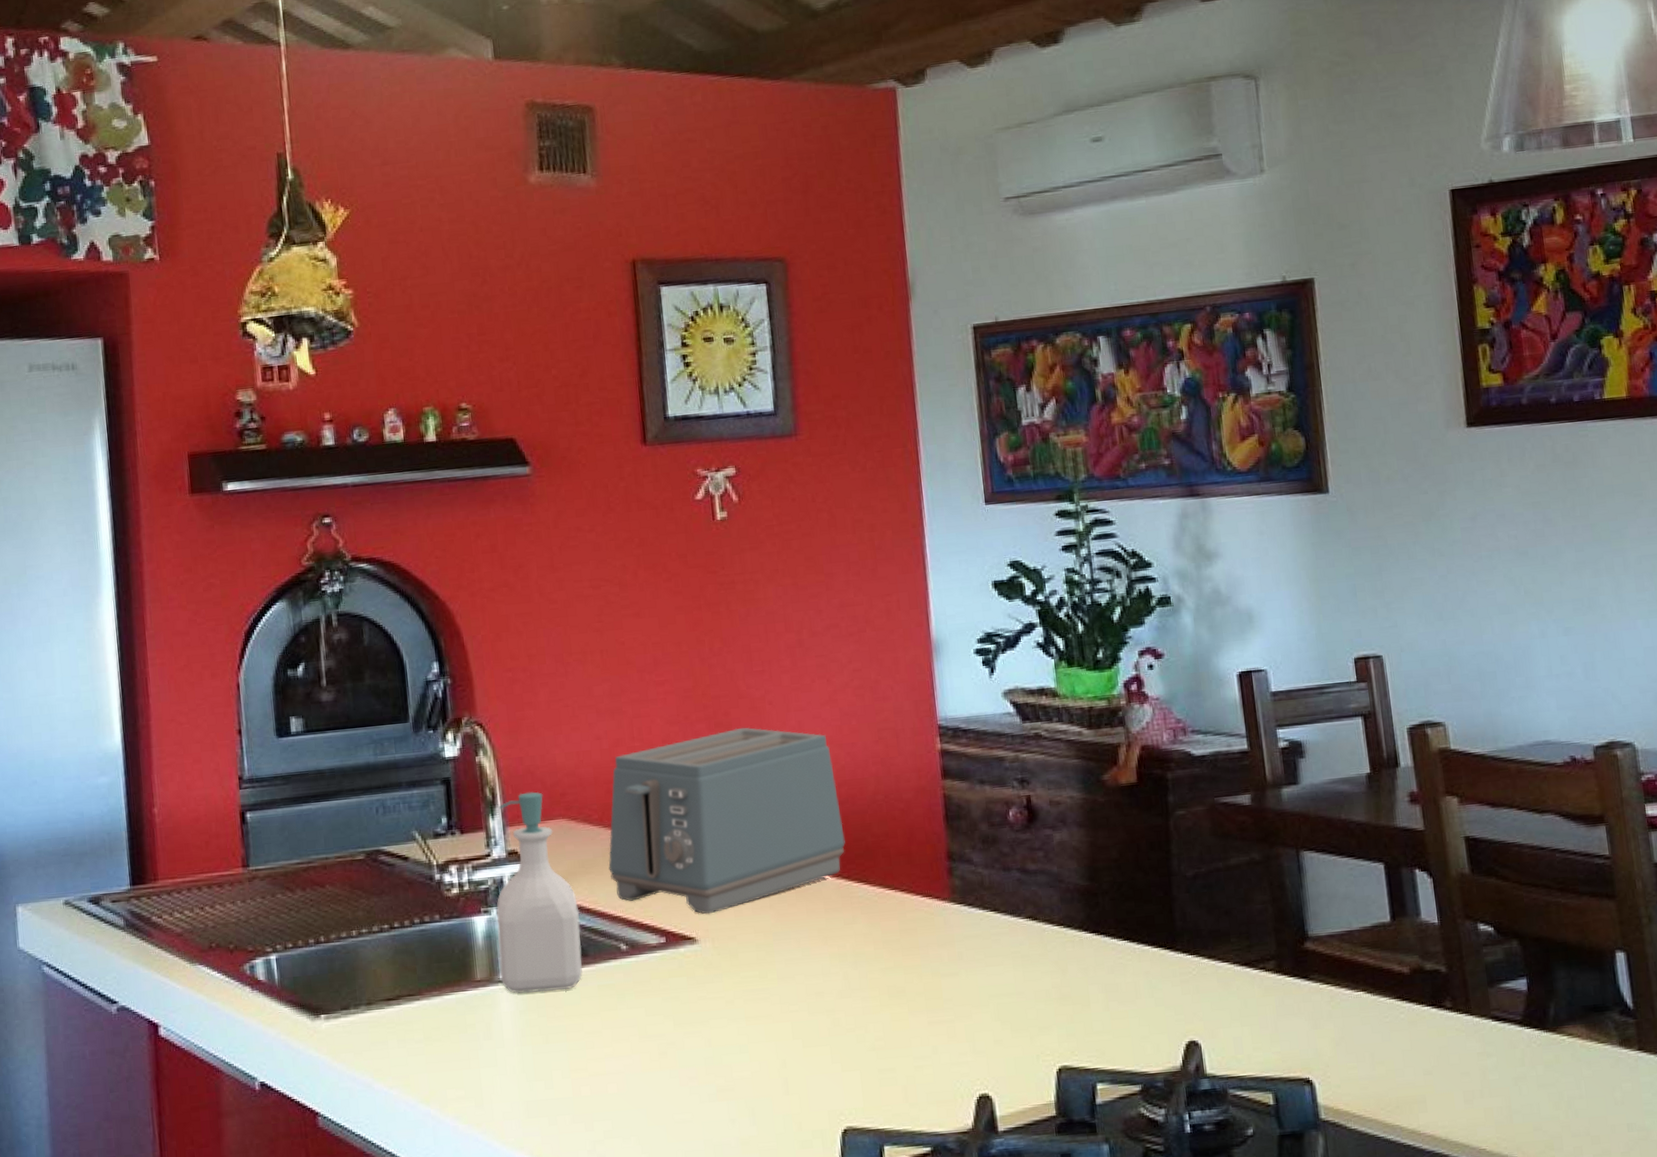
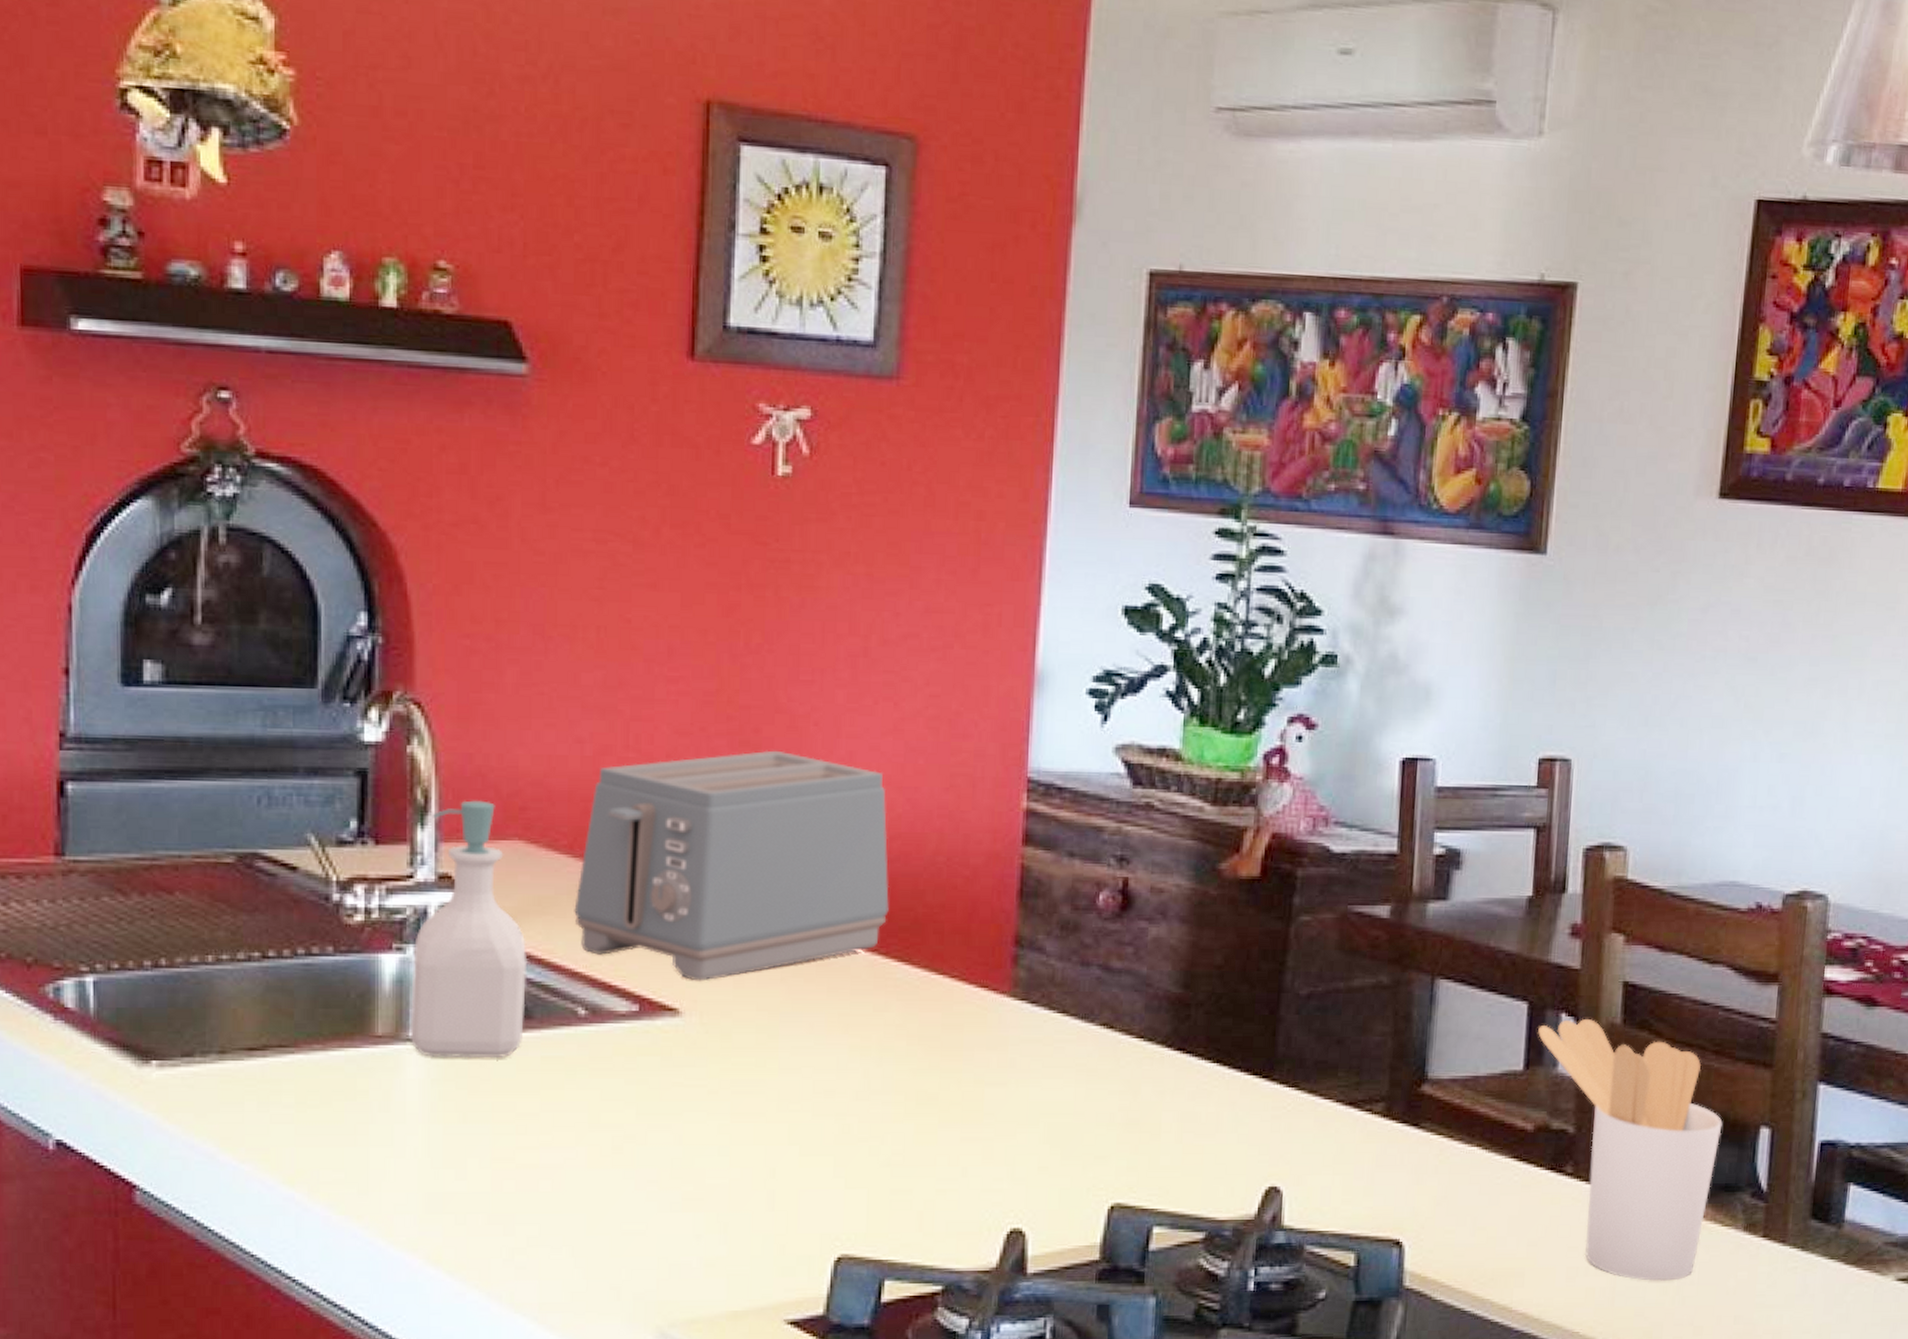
utensil holder: none [1397,872,1581,1098] -> present [1538,1019,1723,1281]

